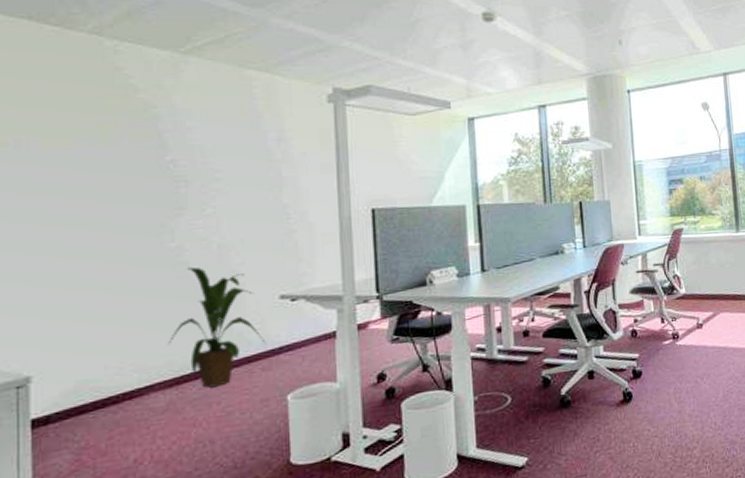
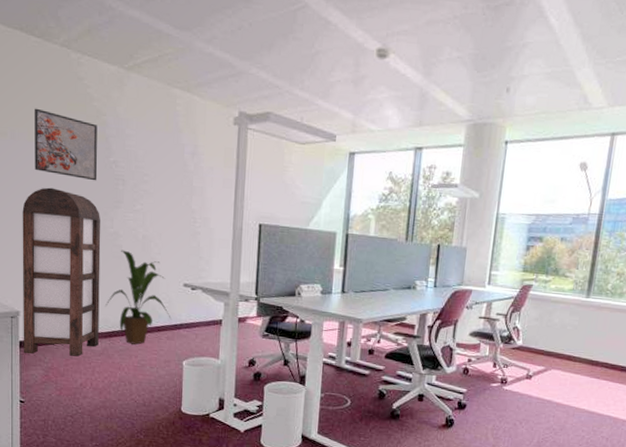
bookshelf: none [34,203,160,437] -> present [22,187,101,357]
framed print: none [50,108,149,188] -> present [33,108,98,181]

